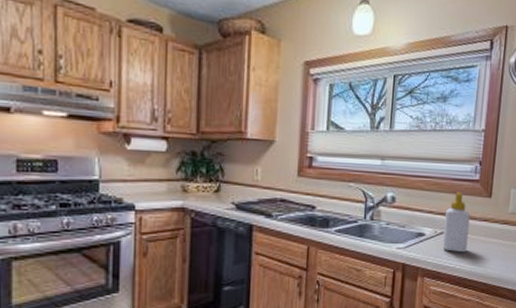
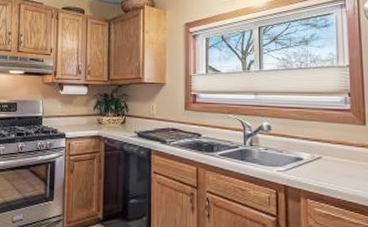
soap bottle: present [443,192,470,253] -> none [321,121,348,177]

